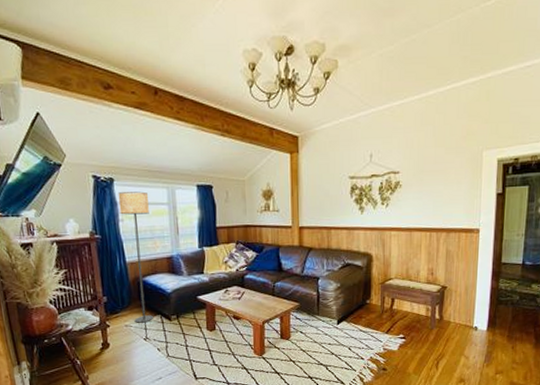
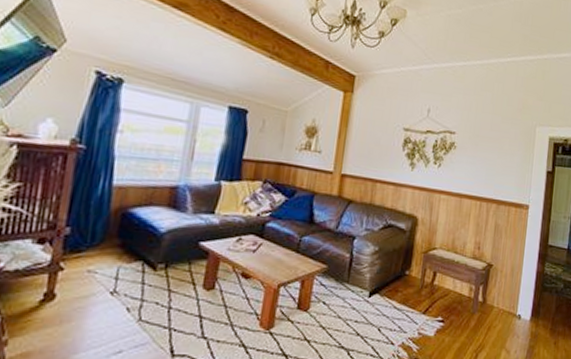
floor lamp: present [118,191,154,323] -> none [103,97,164,270]

